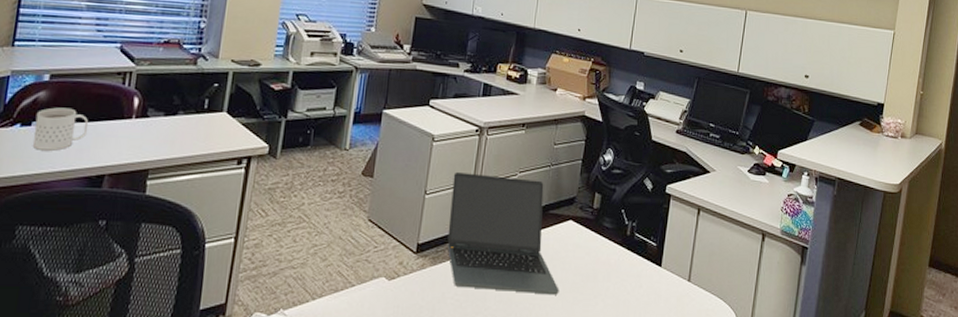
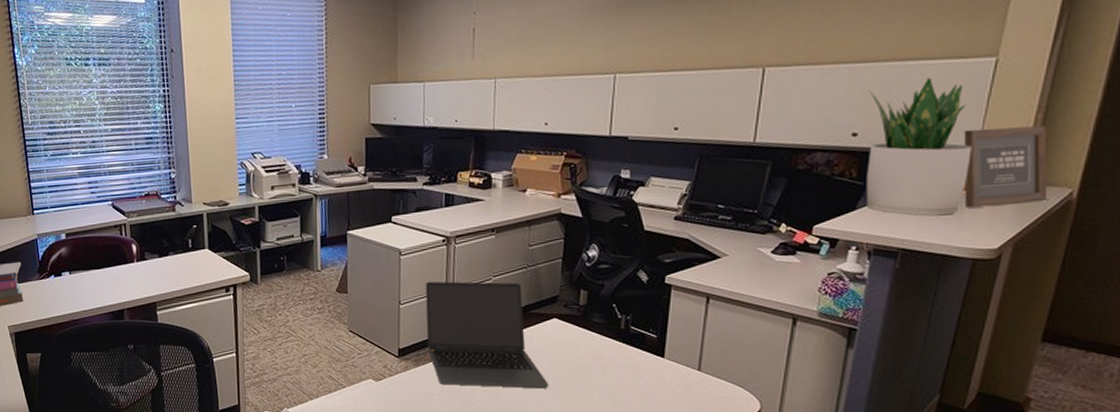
mug: present [32,107,89,151] -> none [63,259,104,294]
planter: none [814,39,881,153] -> present [865,78,972,216]
picture frame: none [876,84,928,149] -> present [963,125,1048,208]

